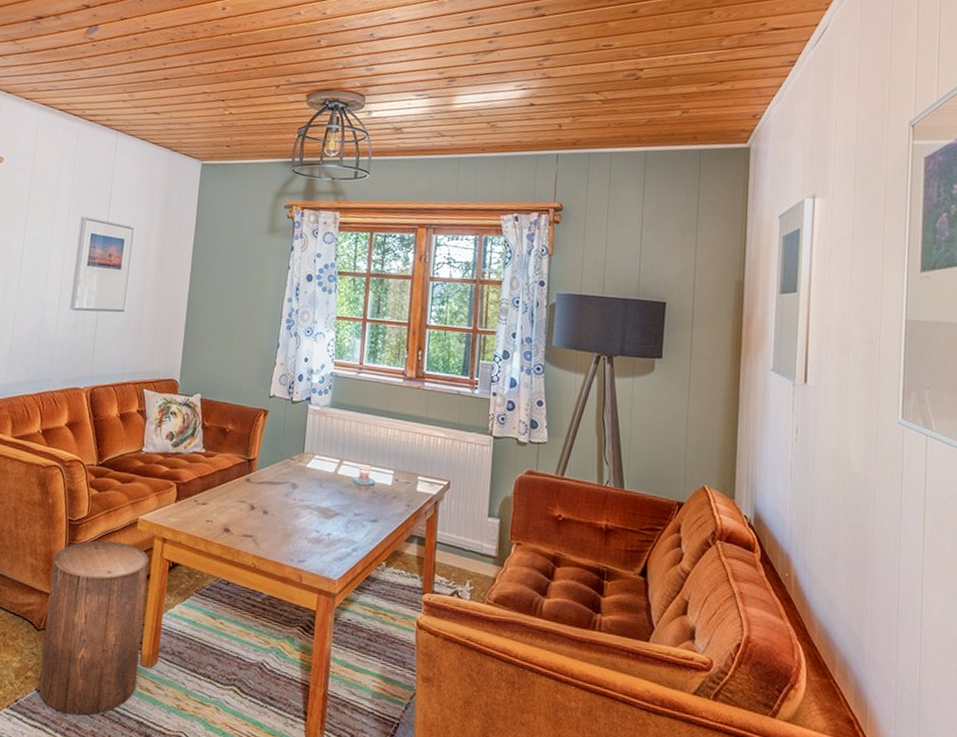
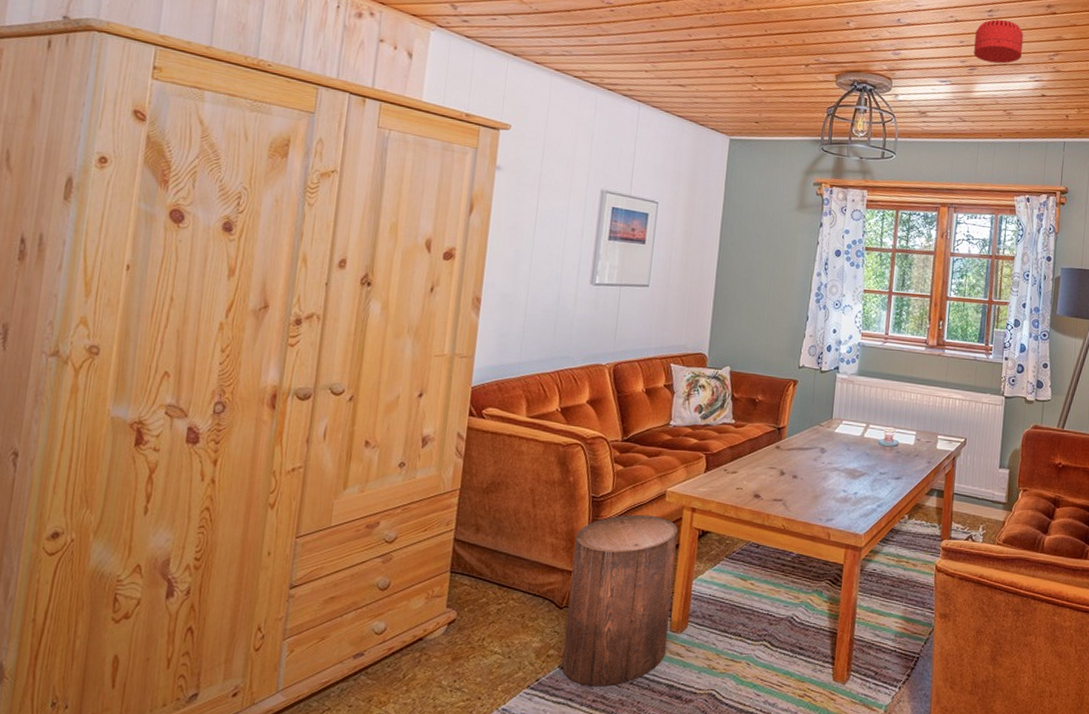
smoke detector: none [453,26,509,73] -> present [974,19,1024,64]

